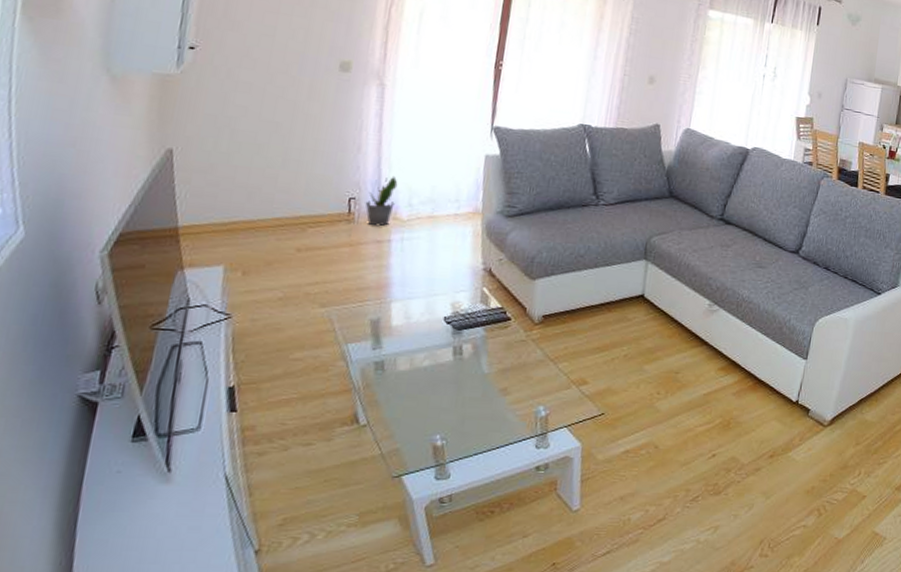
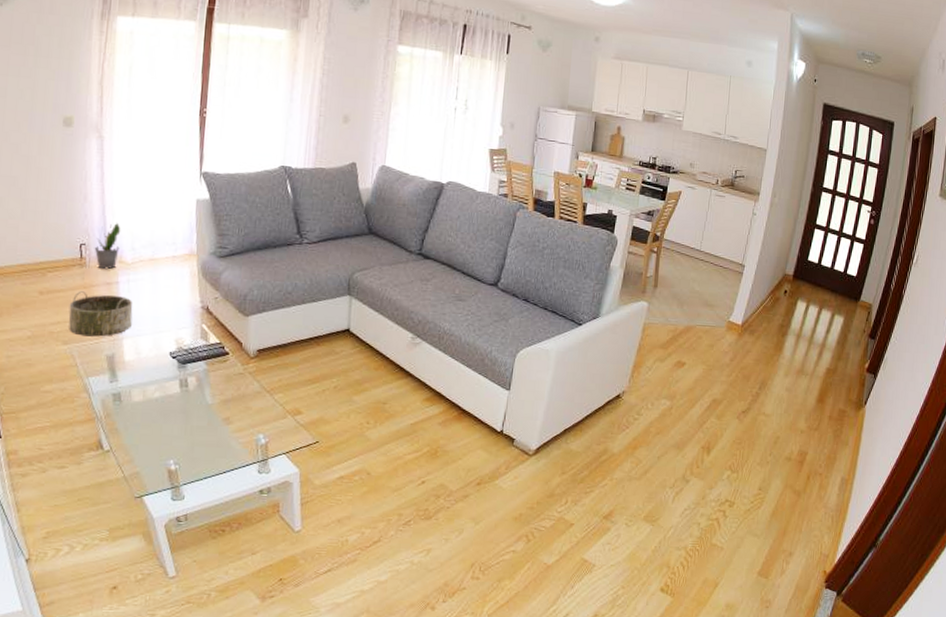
basket: none [328,249,406,300] -> present [68,291,133,337]

